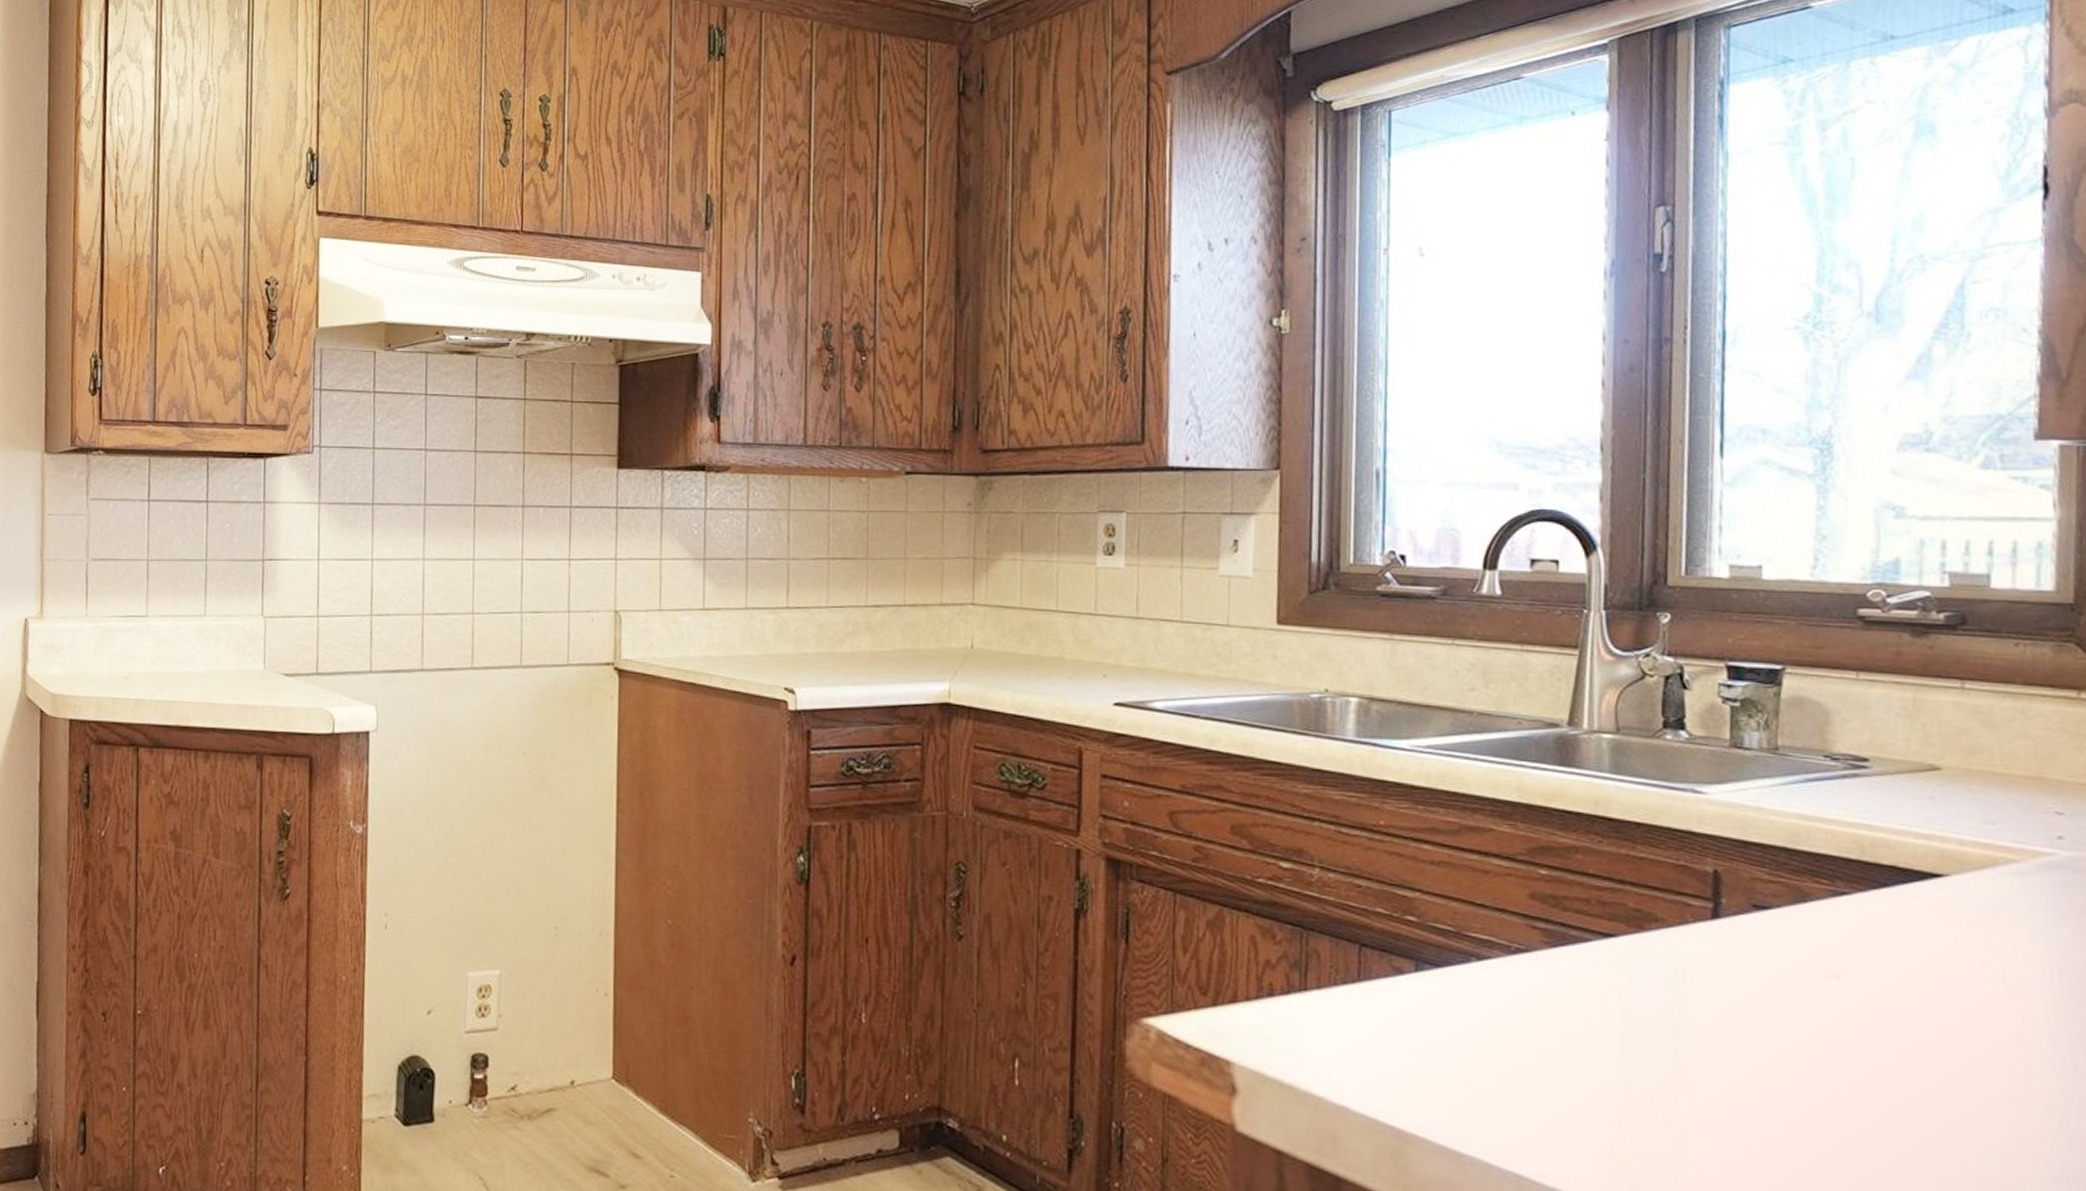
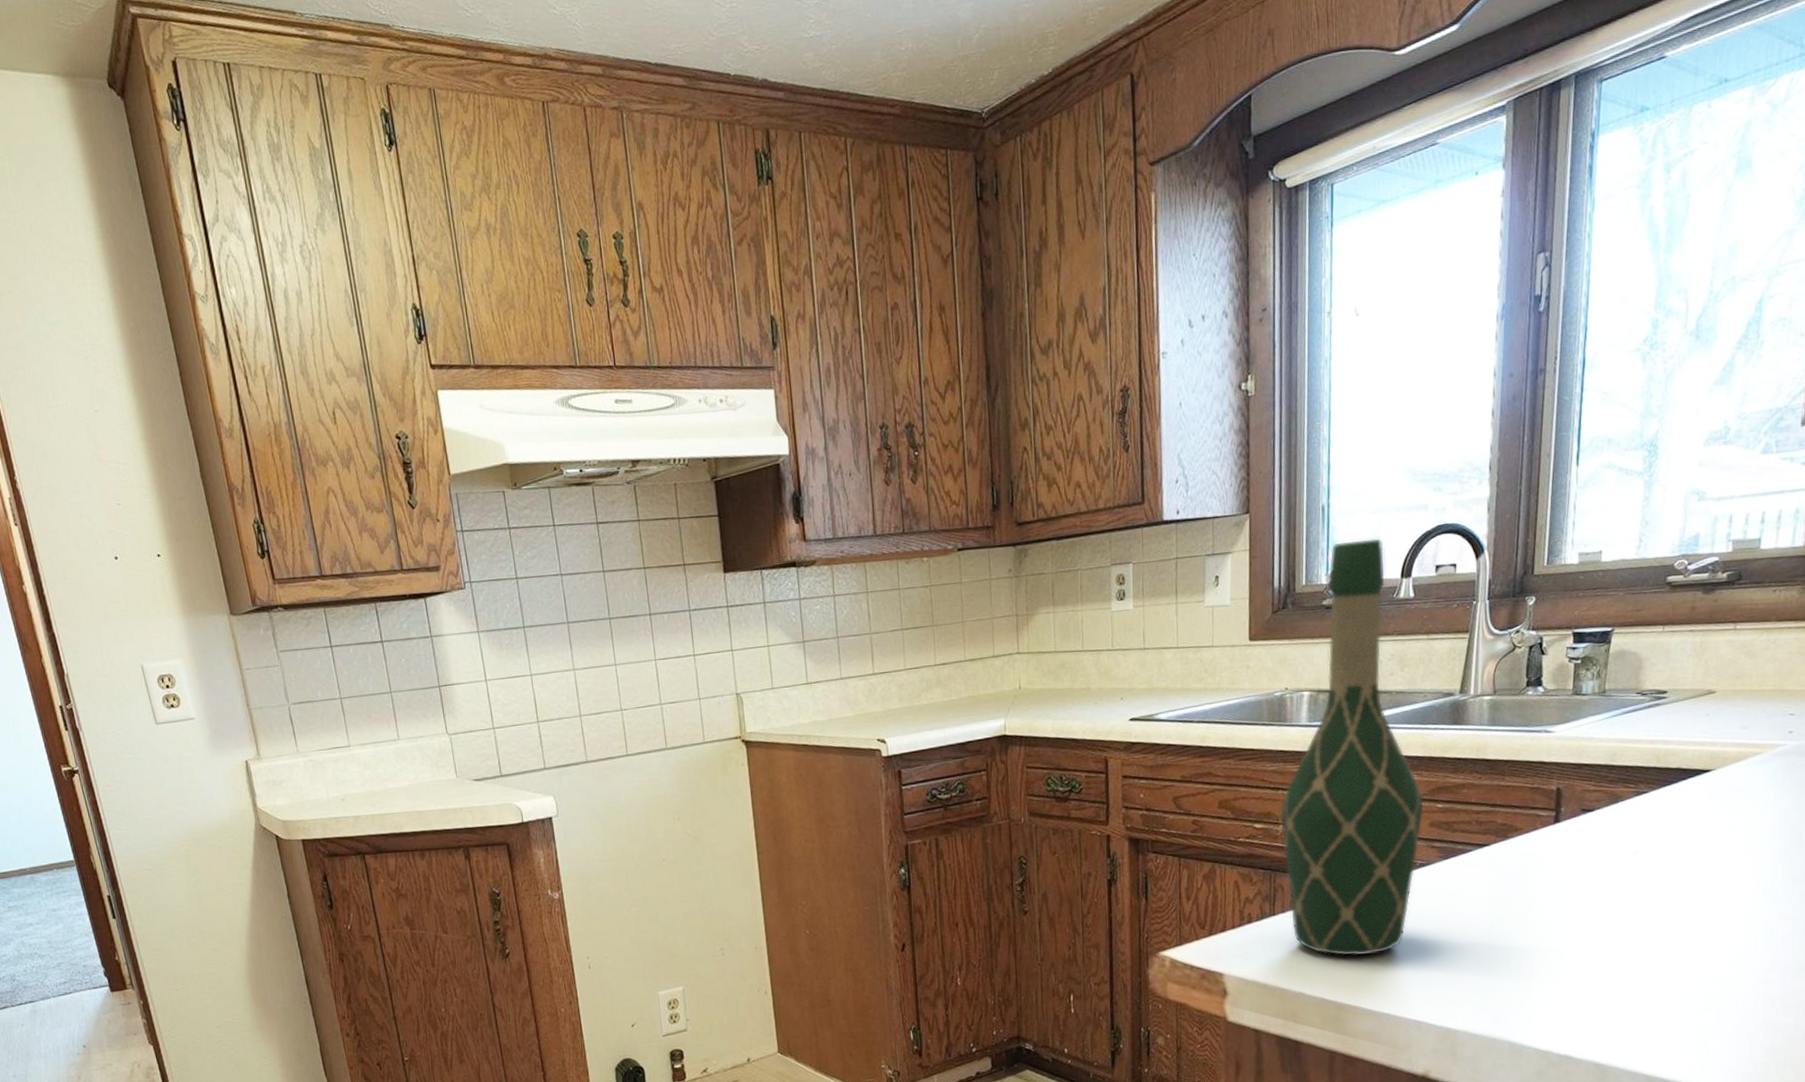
wine bottle: none [1316,517,1521,1068] -> present [1280,538,1424,956]

